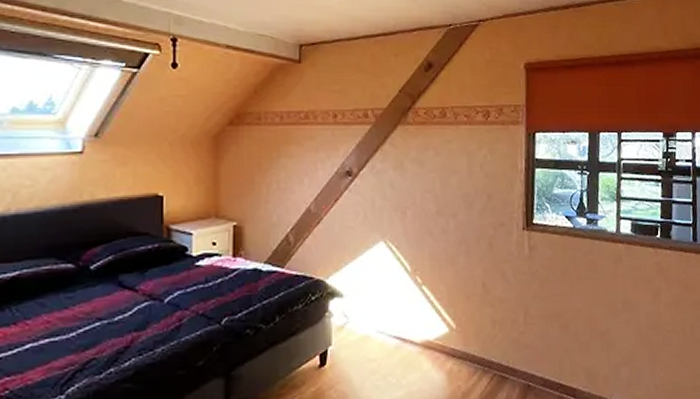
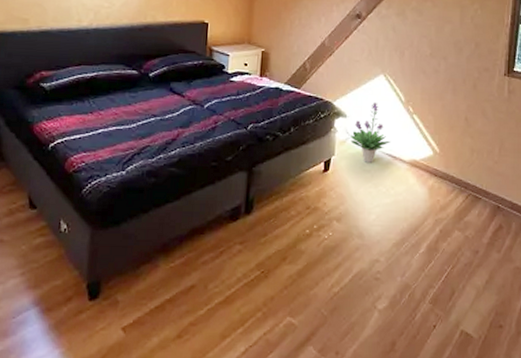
potted plant: none [350,275,398,350] -> present [350,102,391,163]

